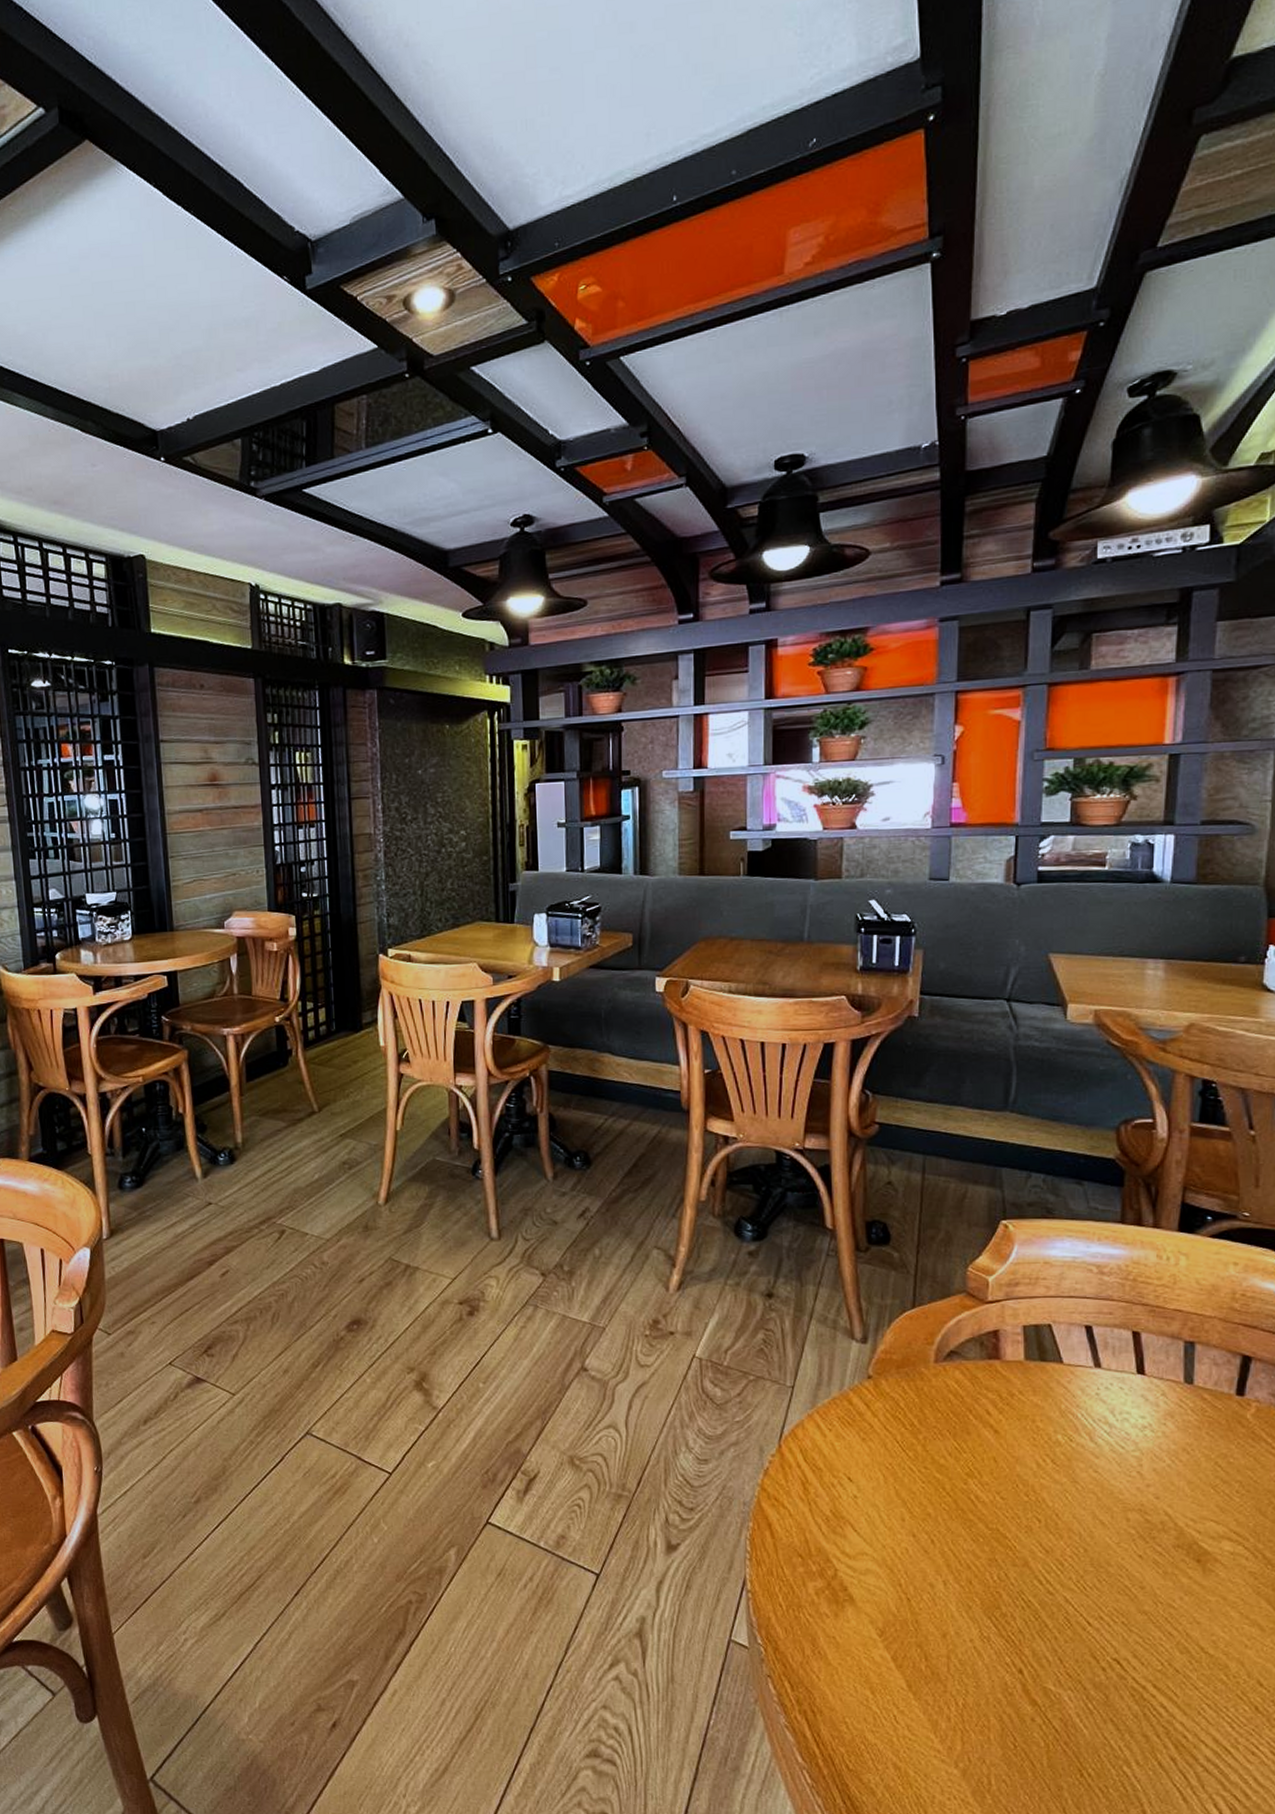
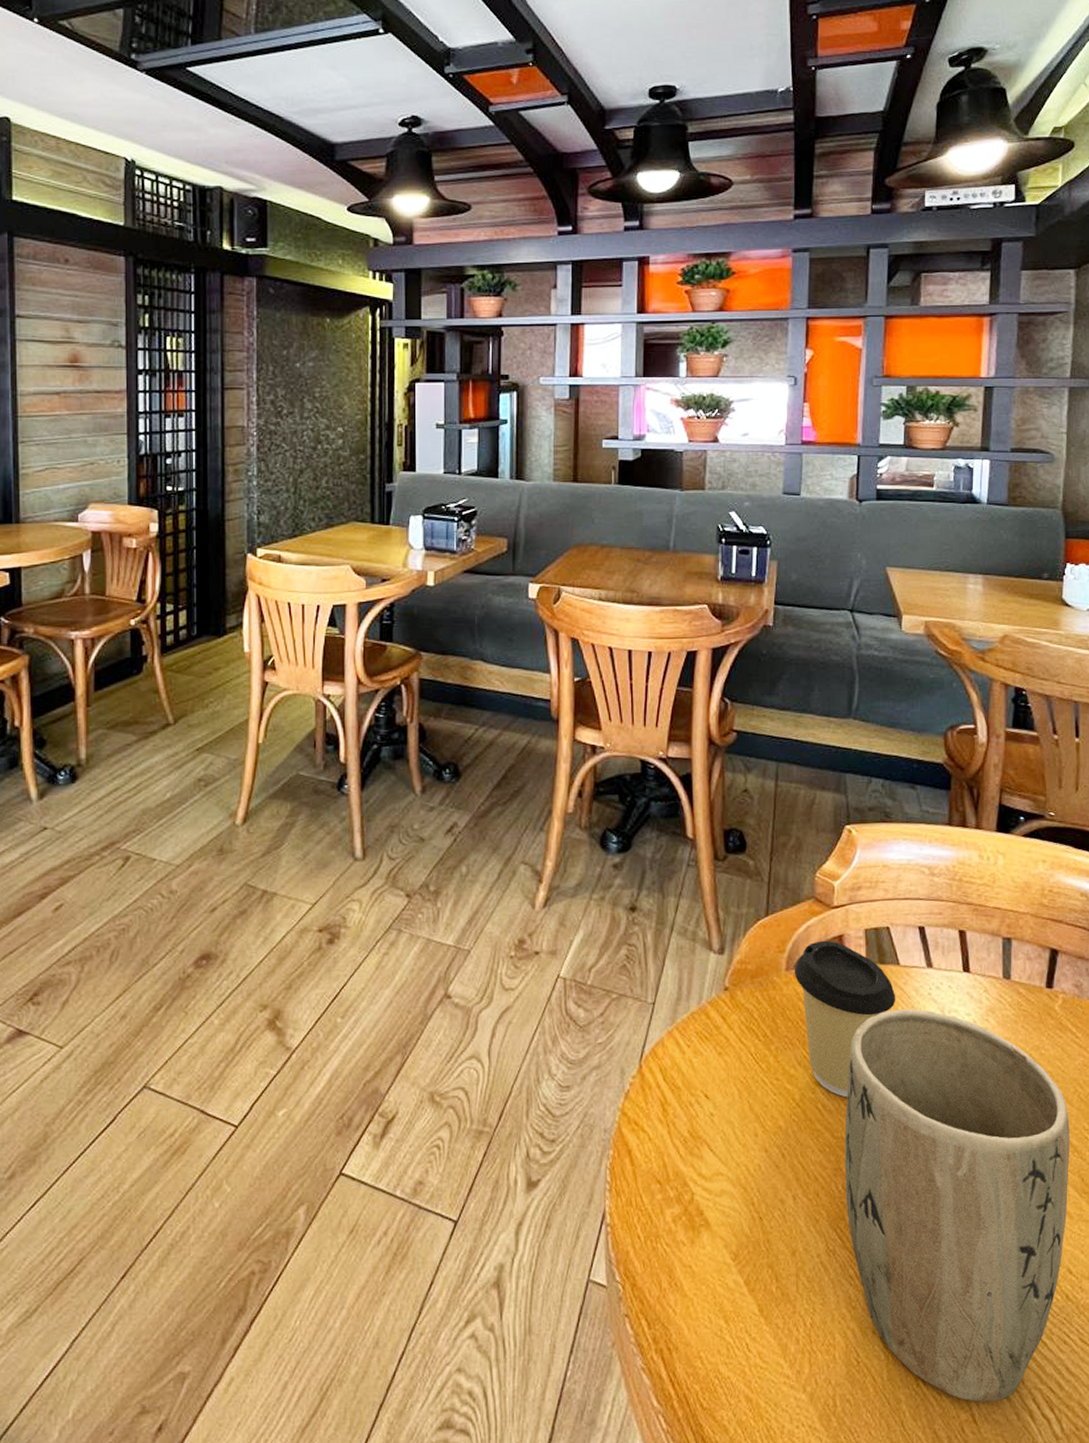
coffee cup: none [943,1335,1059,1491] -> present [794,940,896,1098]
plant pot: none [1000,1408,1263,1802] -> present [844,1009,1071,1404]

